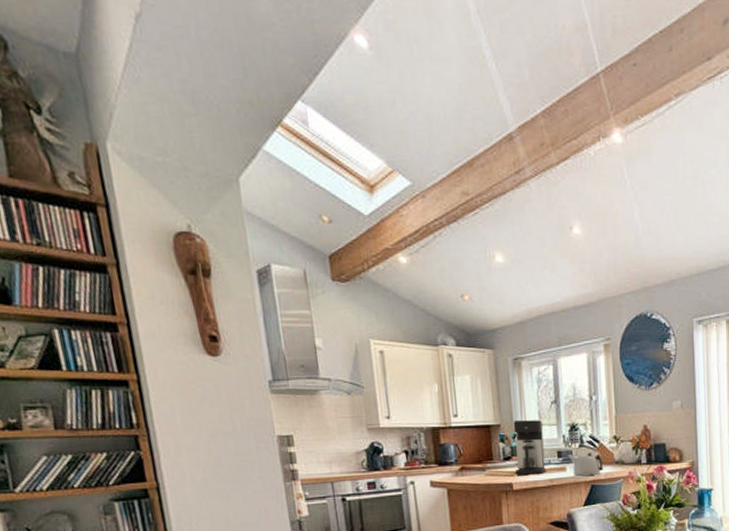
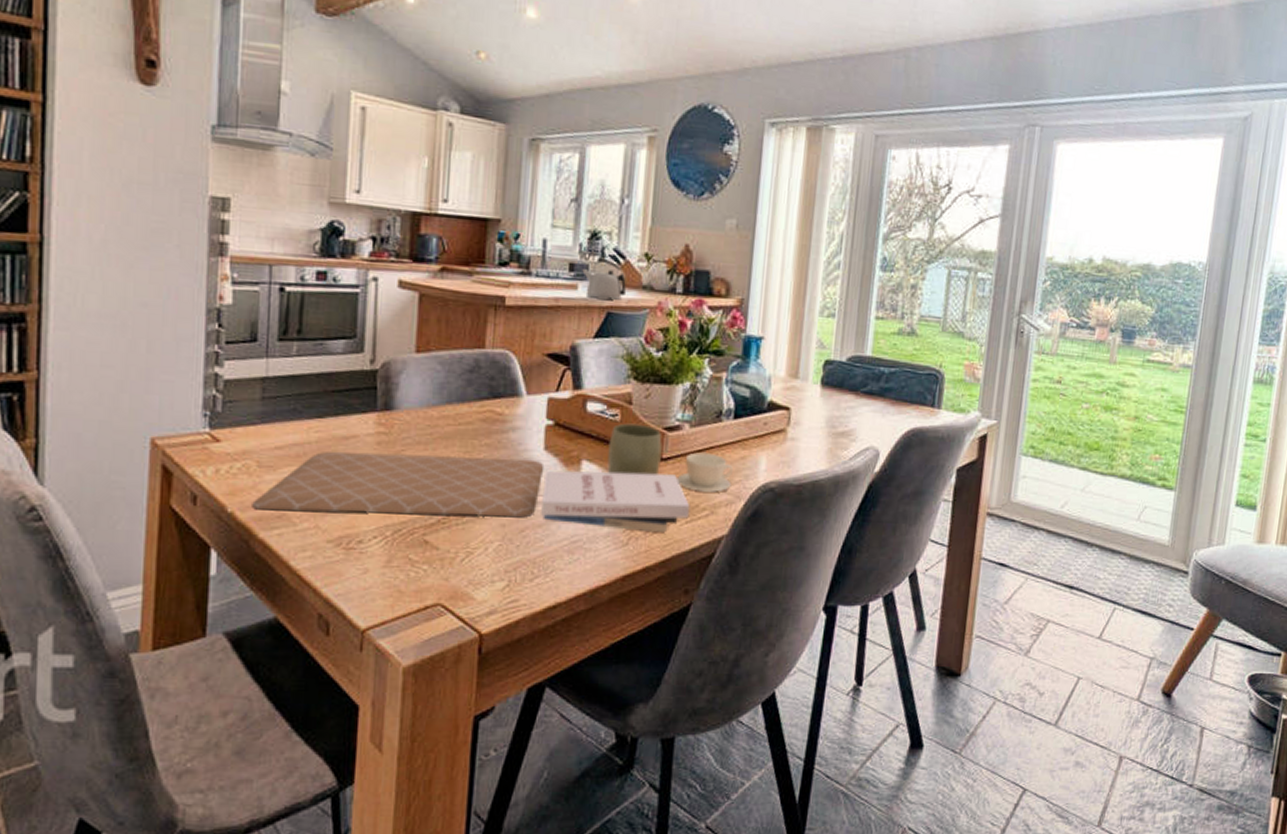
coffee maker: present [513,420,546,476] -> none [510,217,555,291]

